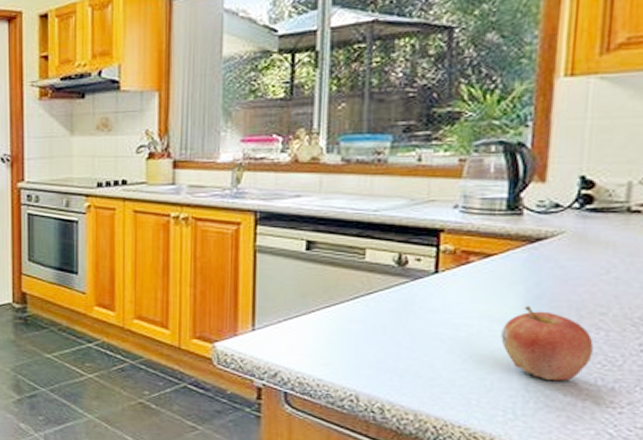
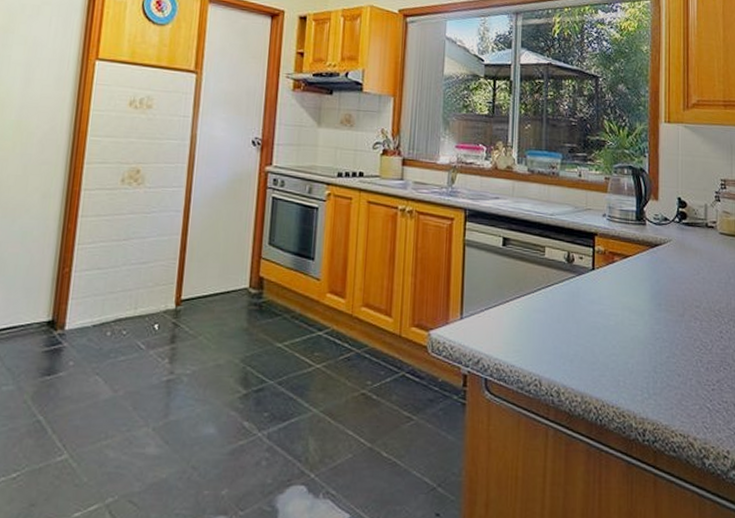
fruit: present [501,306,594,382] -> none [637,299,694,364]

